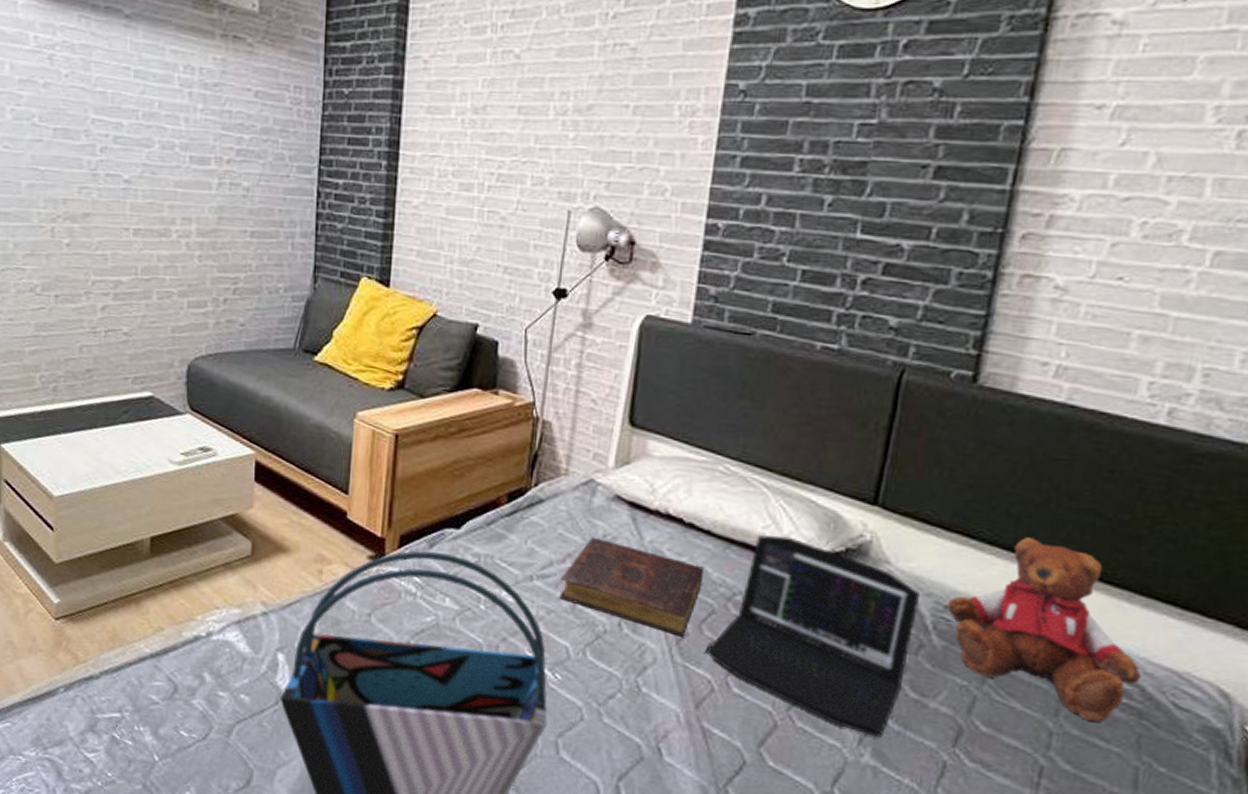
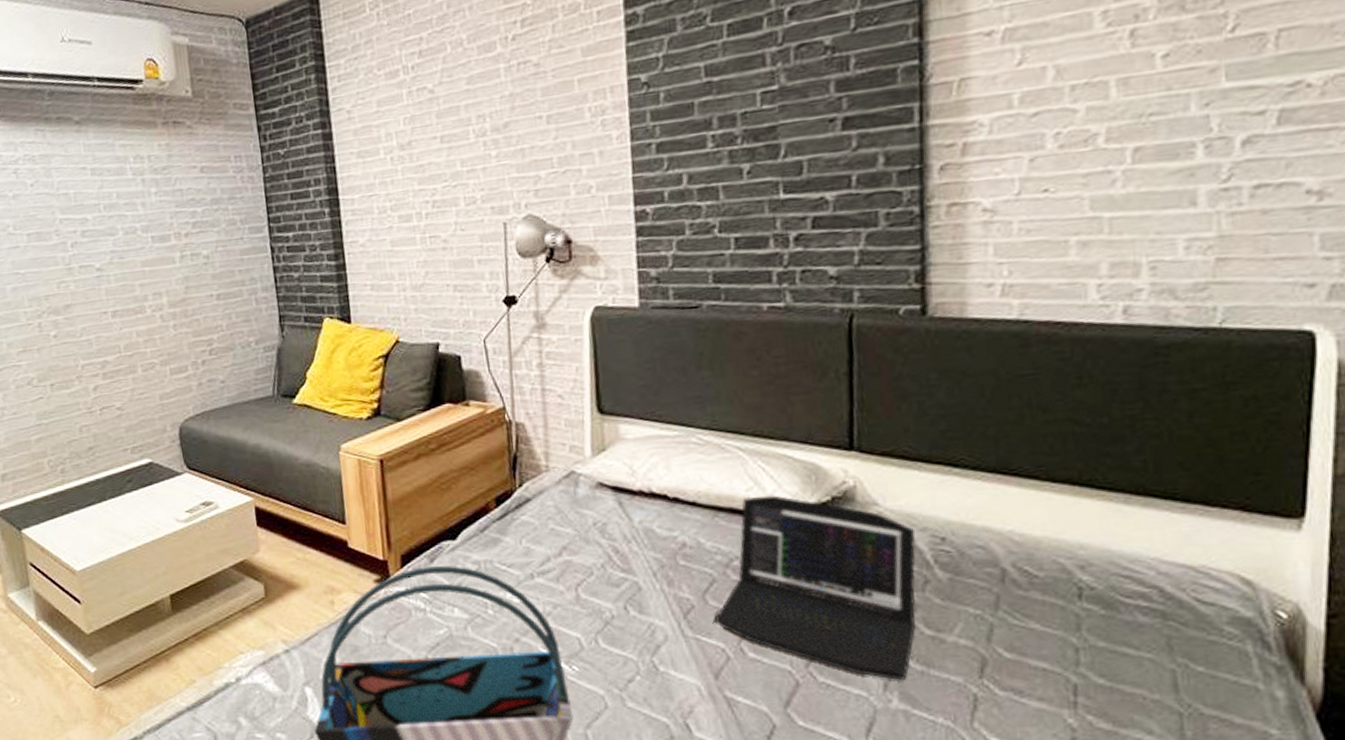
book: present [559,536,704,637] -> none [560,526,698,610]
teddy bear: present [947,537,1141,722] -> none [944,456,1156,630]

